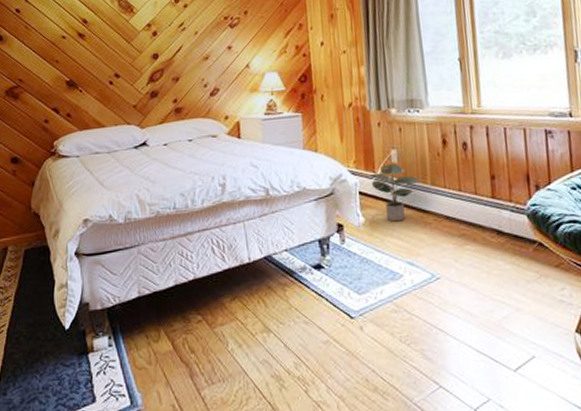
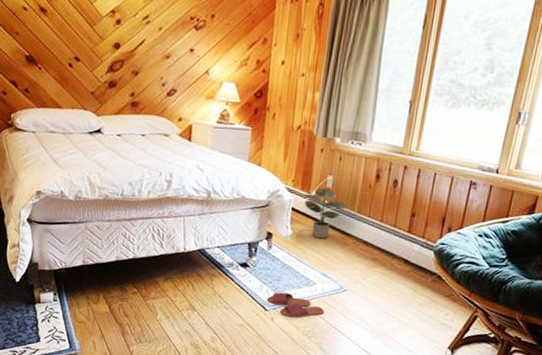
slippers: none [351,292,419,323] -> present [267,292,324,318]

